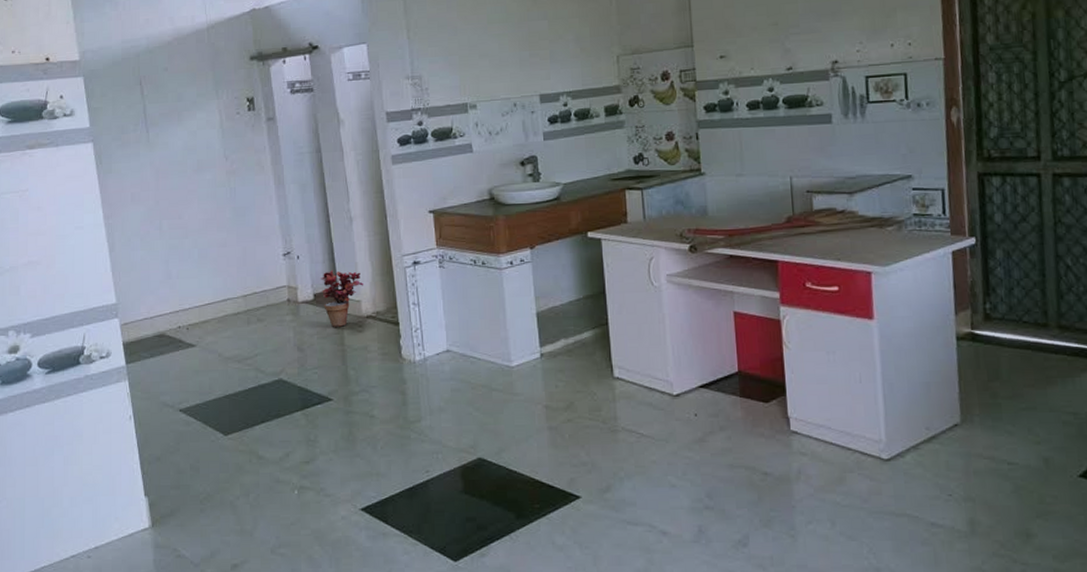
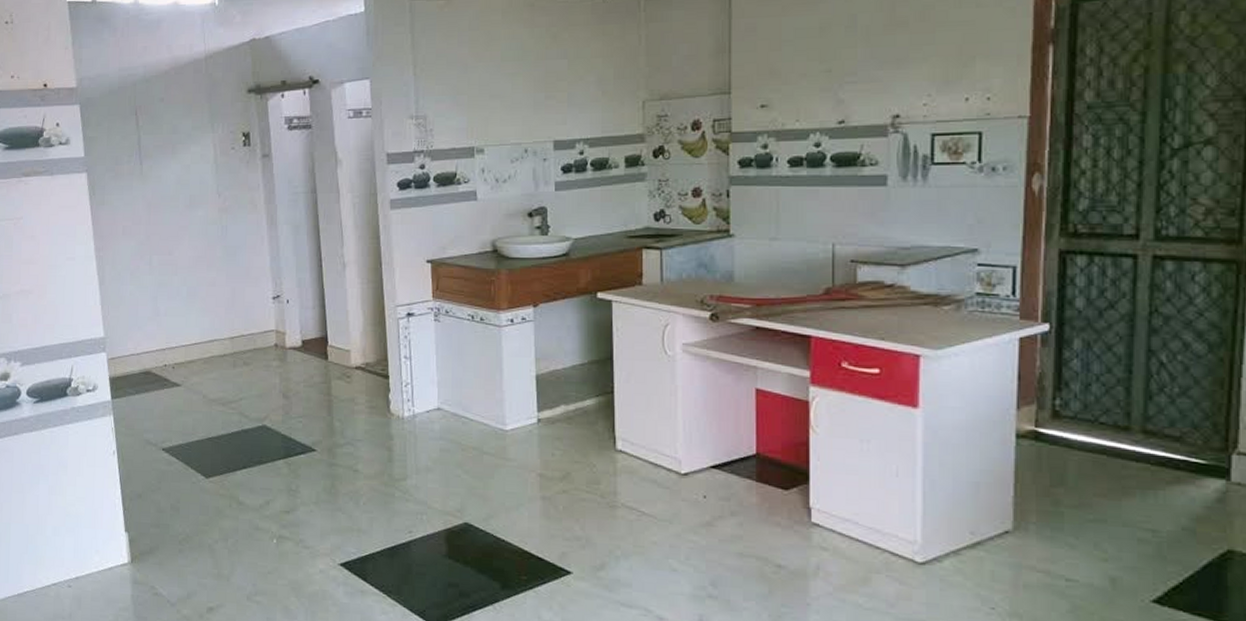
potted plant: present [320,269,364,327] -> none [310,316,355,376]

